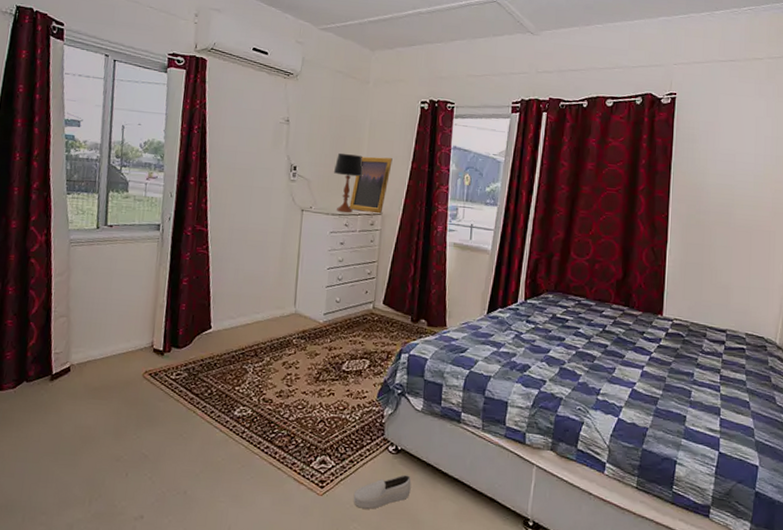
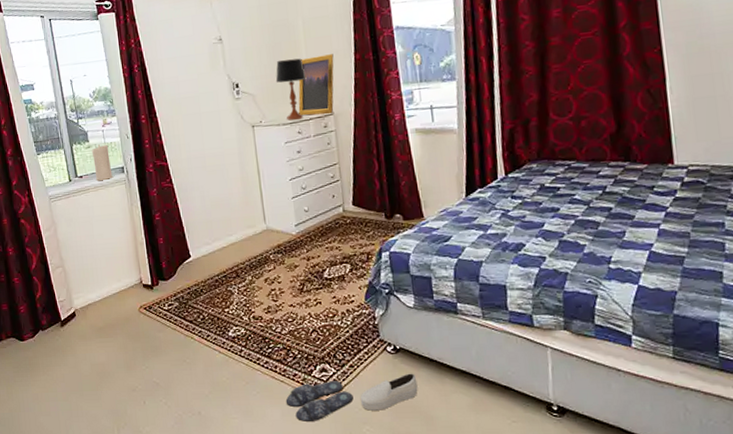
candle: none [127,197,149,235] -> present [91,145,113,182]
slippers: none [278,473,347,513] -> present [285,381,353,421]

